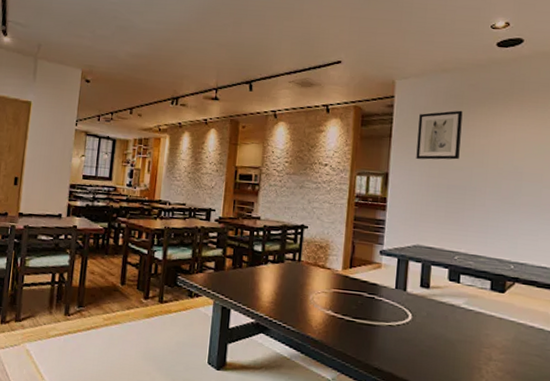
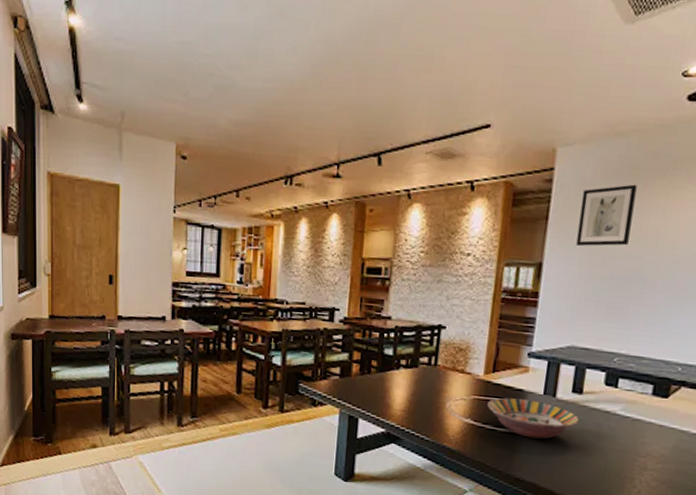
serving bowl: none [346,291,429,331] -> present [487,397,580,439]

